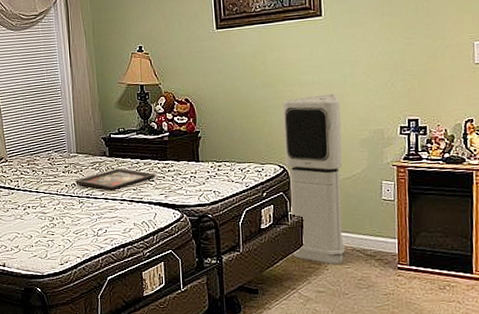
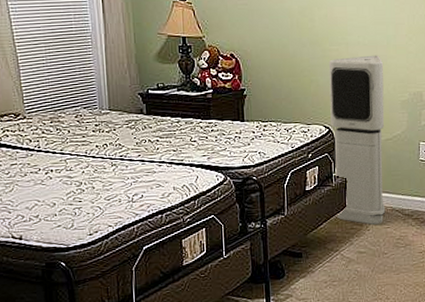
decorative tray: present [75,168,156,191] -> none [107,127,199,152]

